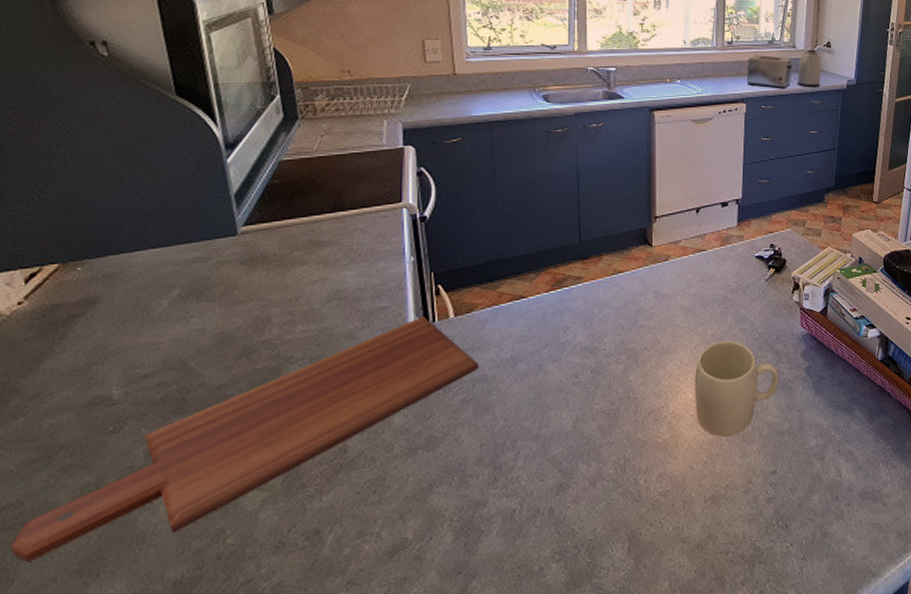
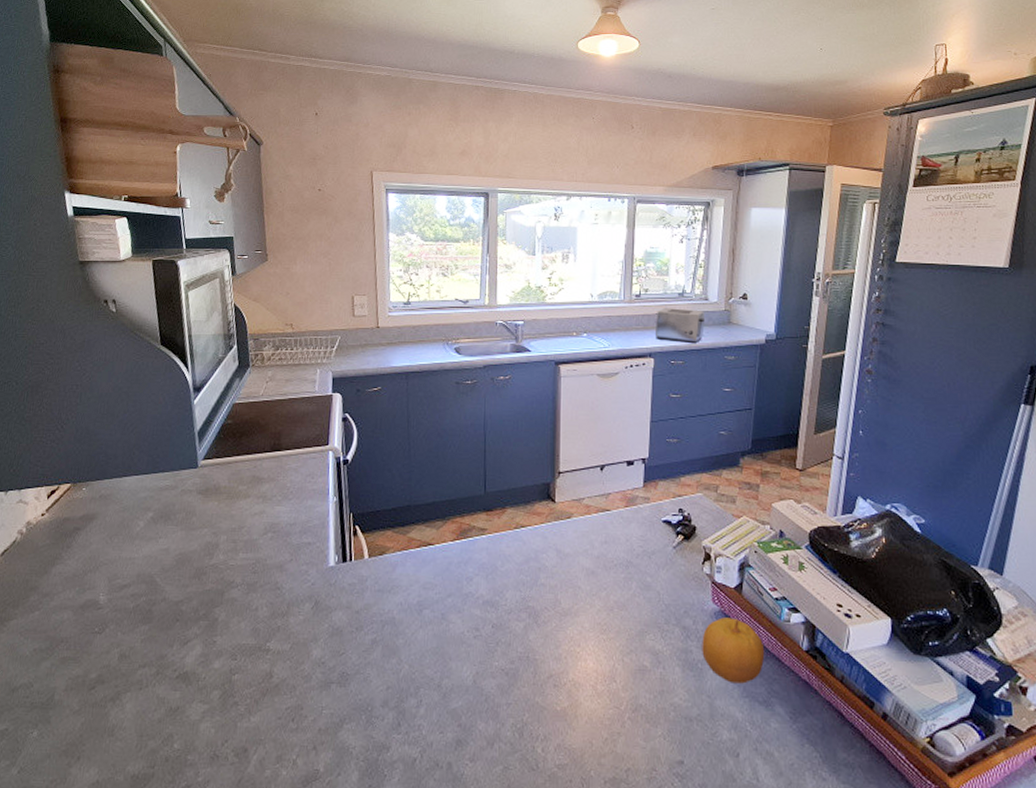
cutting board: present [9,316,479,562] -> none [21,555,388,737]
mug: present [694,341,779,437] -> none [595,609,688,714]
fruit: none [792,338,847,397] -> present [702,617,765,684]
kettle: present [797,49,822,88] -> none [710,302,737,343]

